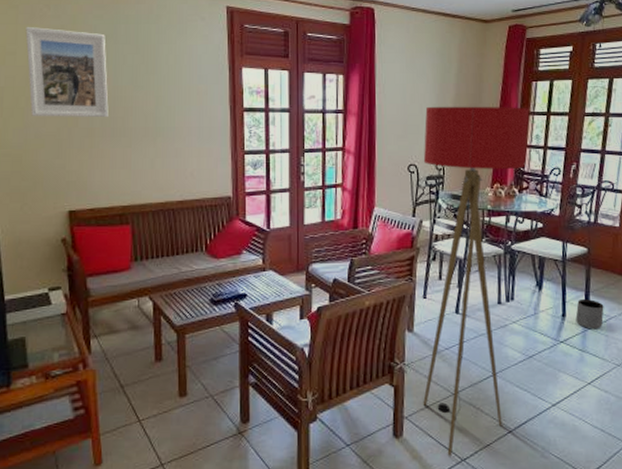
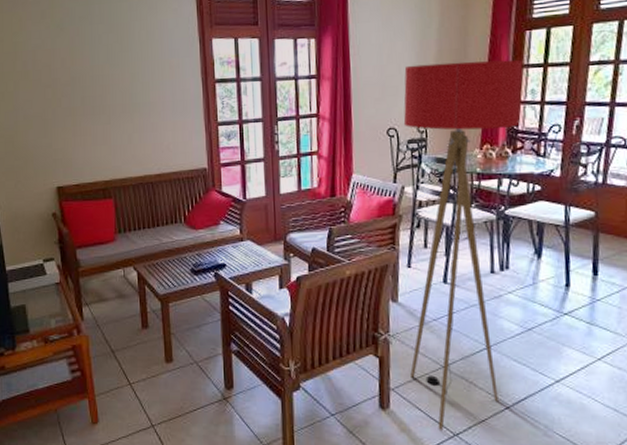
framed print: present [25,26,109,117] -> none [10,14,88,99]
planter: present [575,299,604,330] -> none [581,268,616,301]

